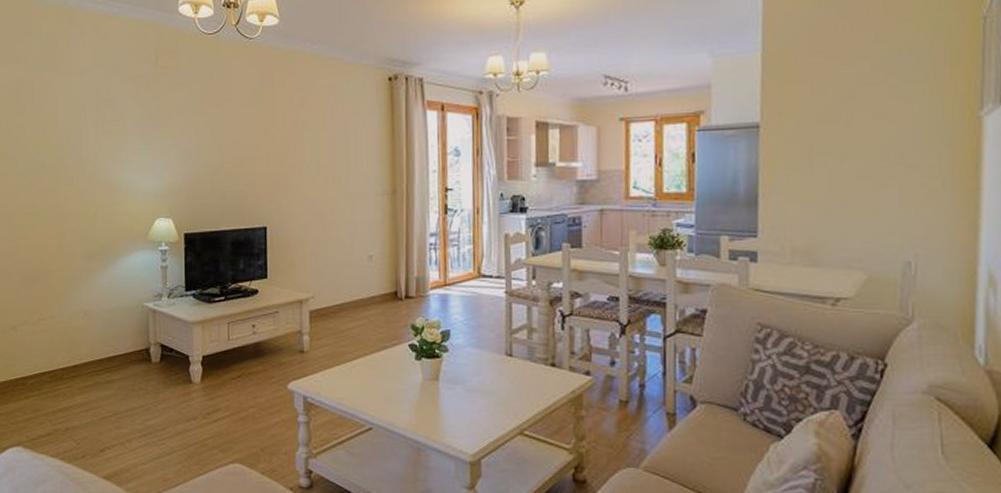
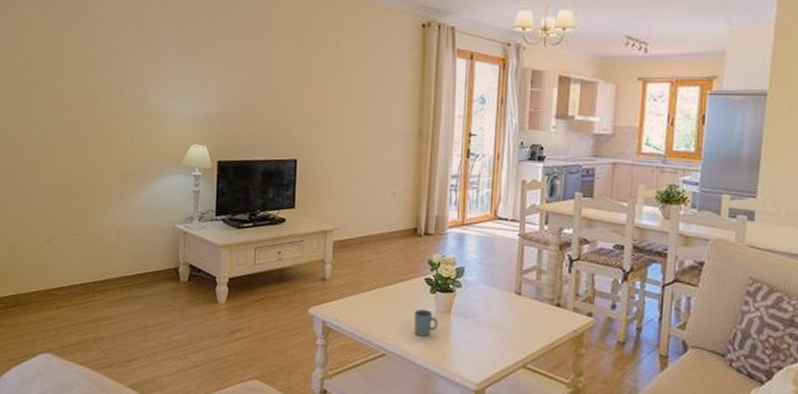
mug: none [399,377,426,407] -> present [413,309,438,337]

